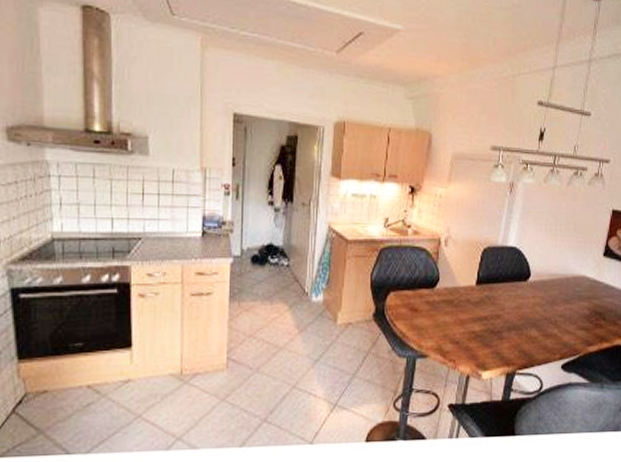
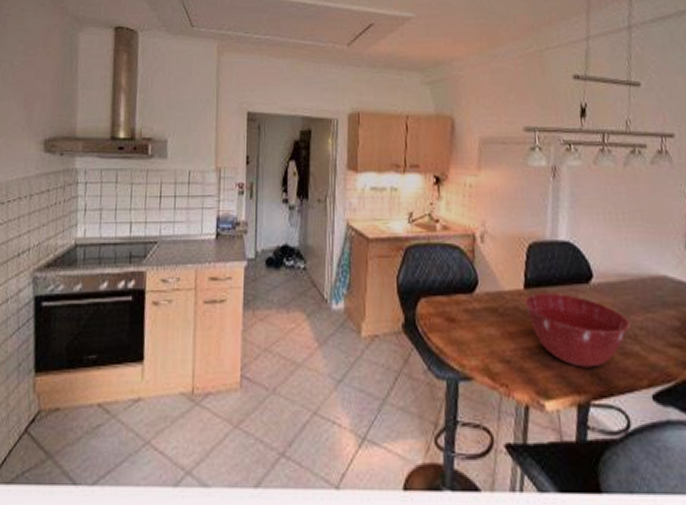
mixing bowl: none [475,289,553,346] -> present [525,294,630,368]

